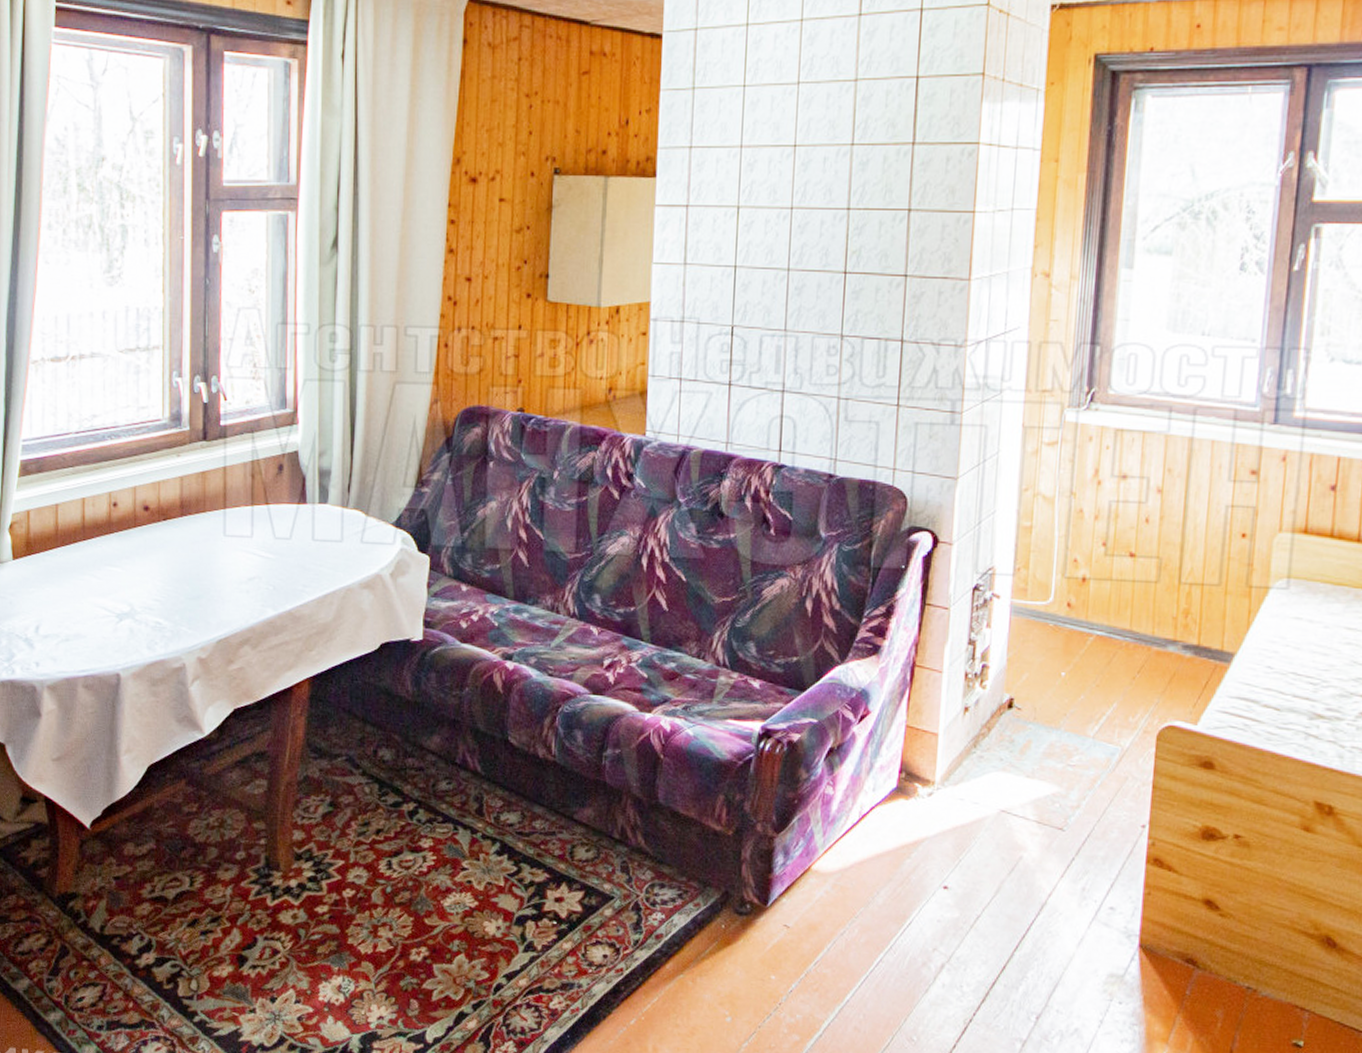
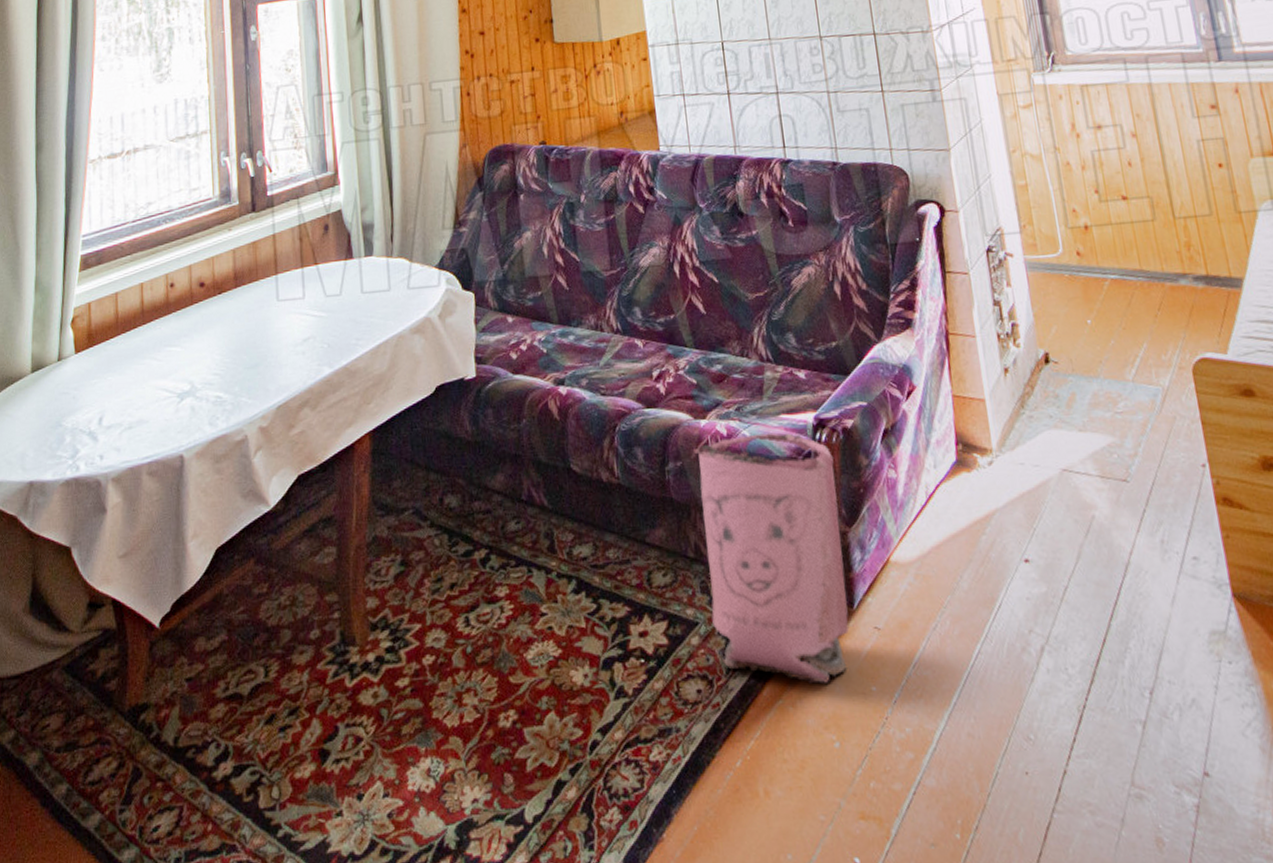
bag: none [627,734,773,966] -> present [694,433,849,684]

